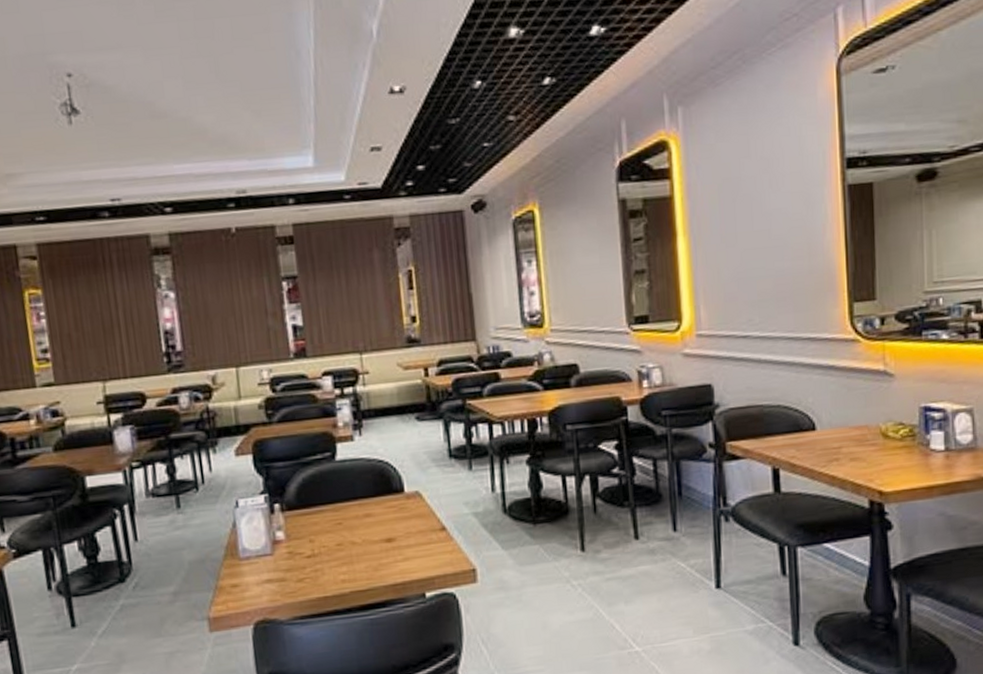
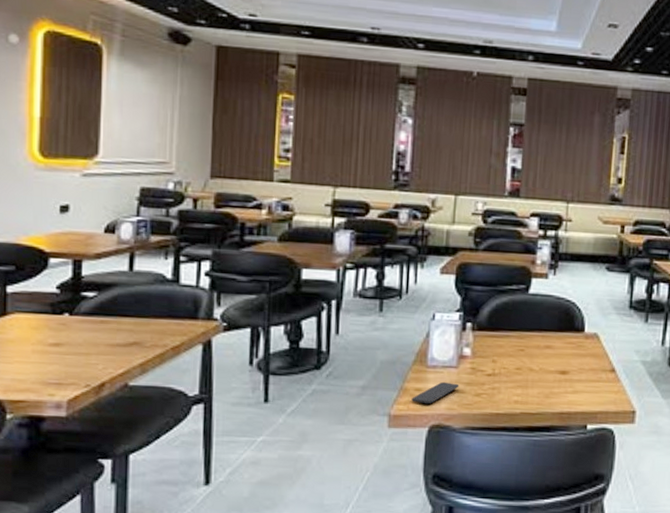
smartphone: none [229,572,279,600] -> present [411,381,459,404]

